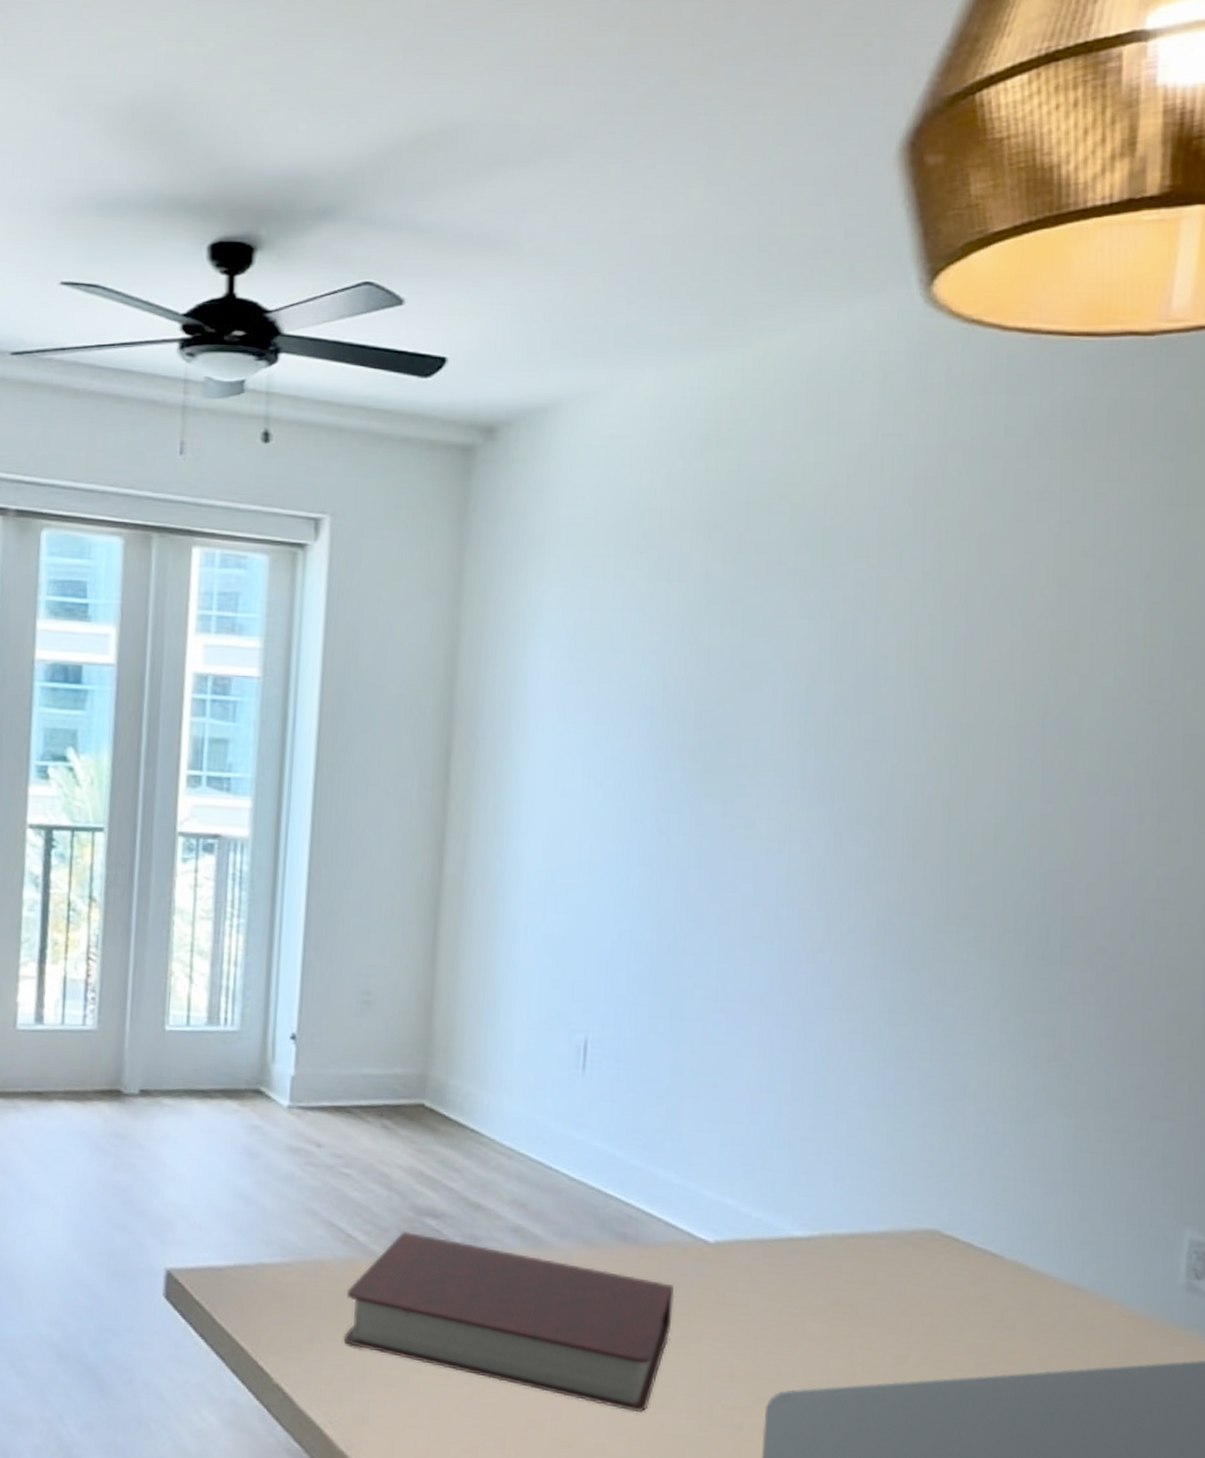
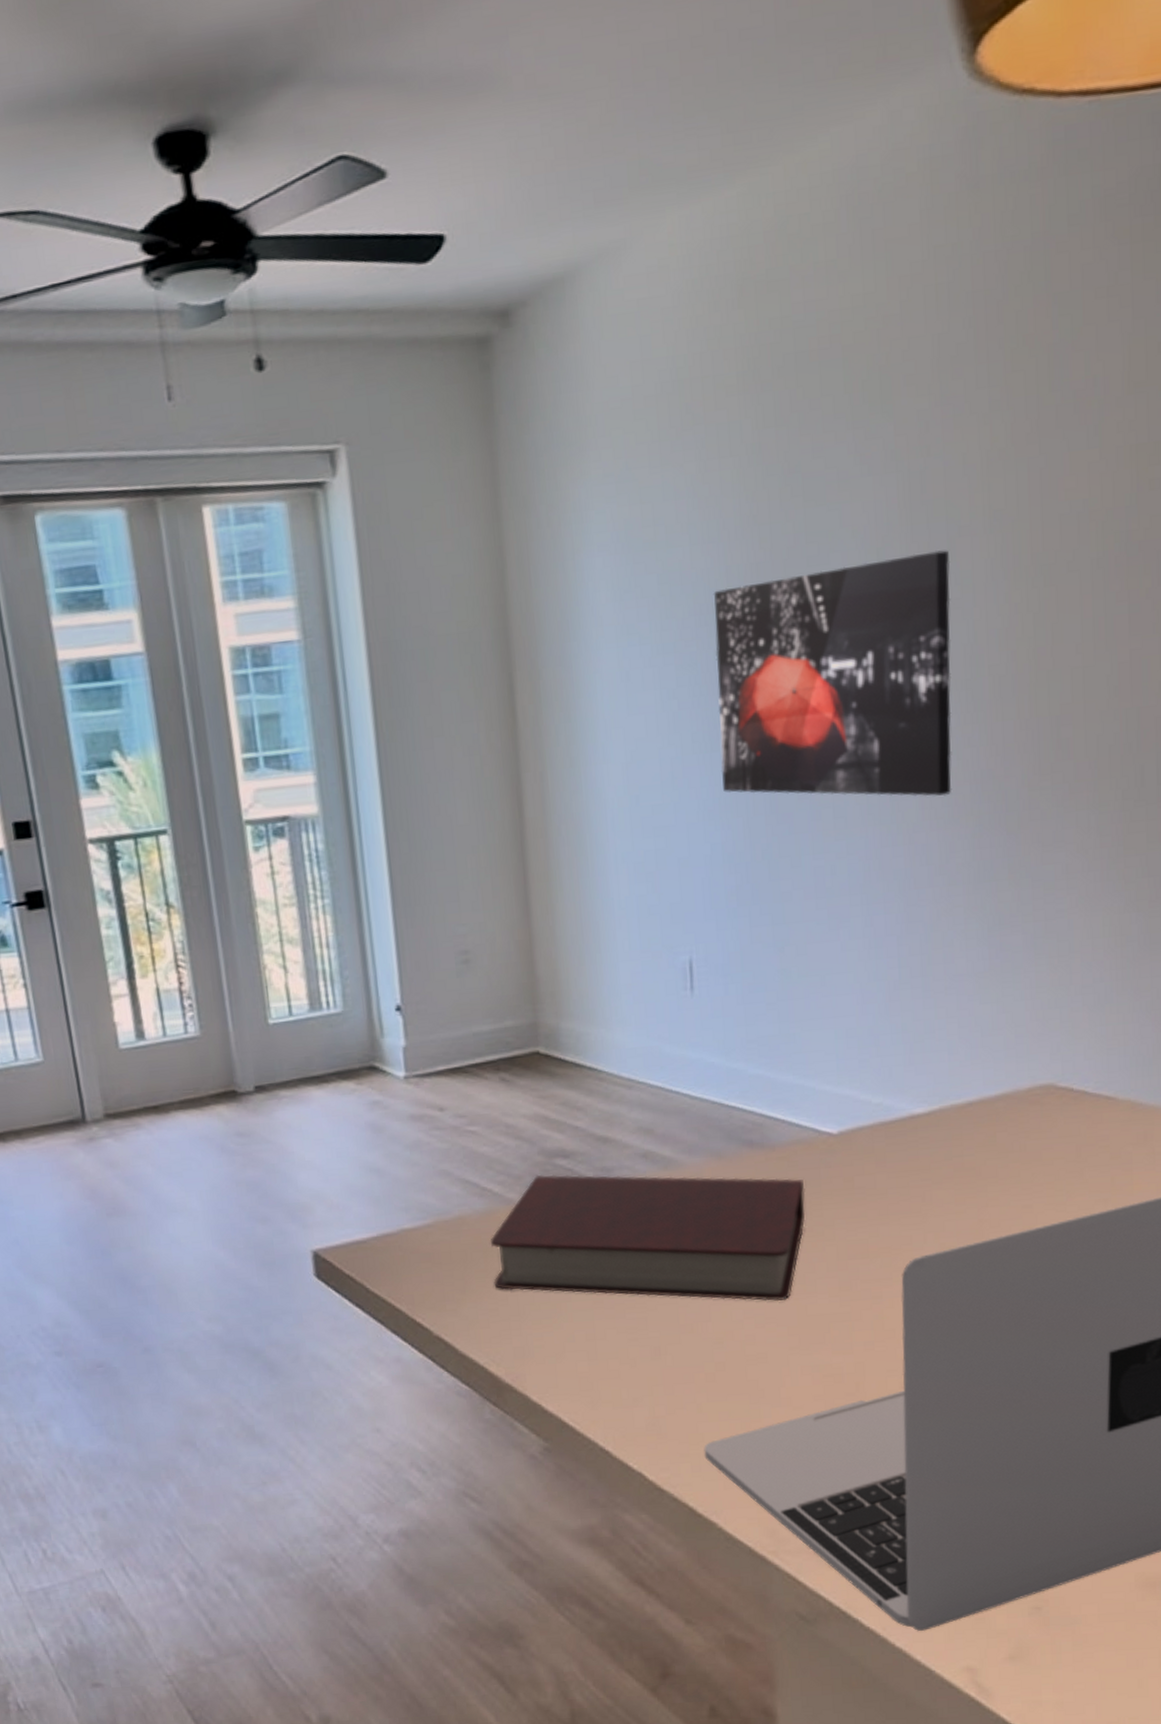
wall art: none [637,694,875,923] -> present [713,550,952,797]

